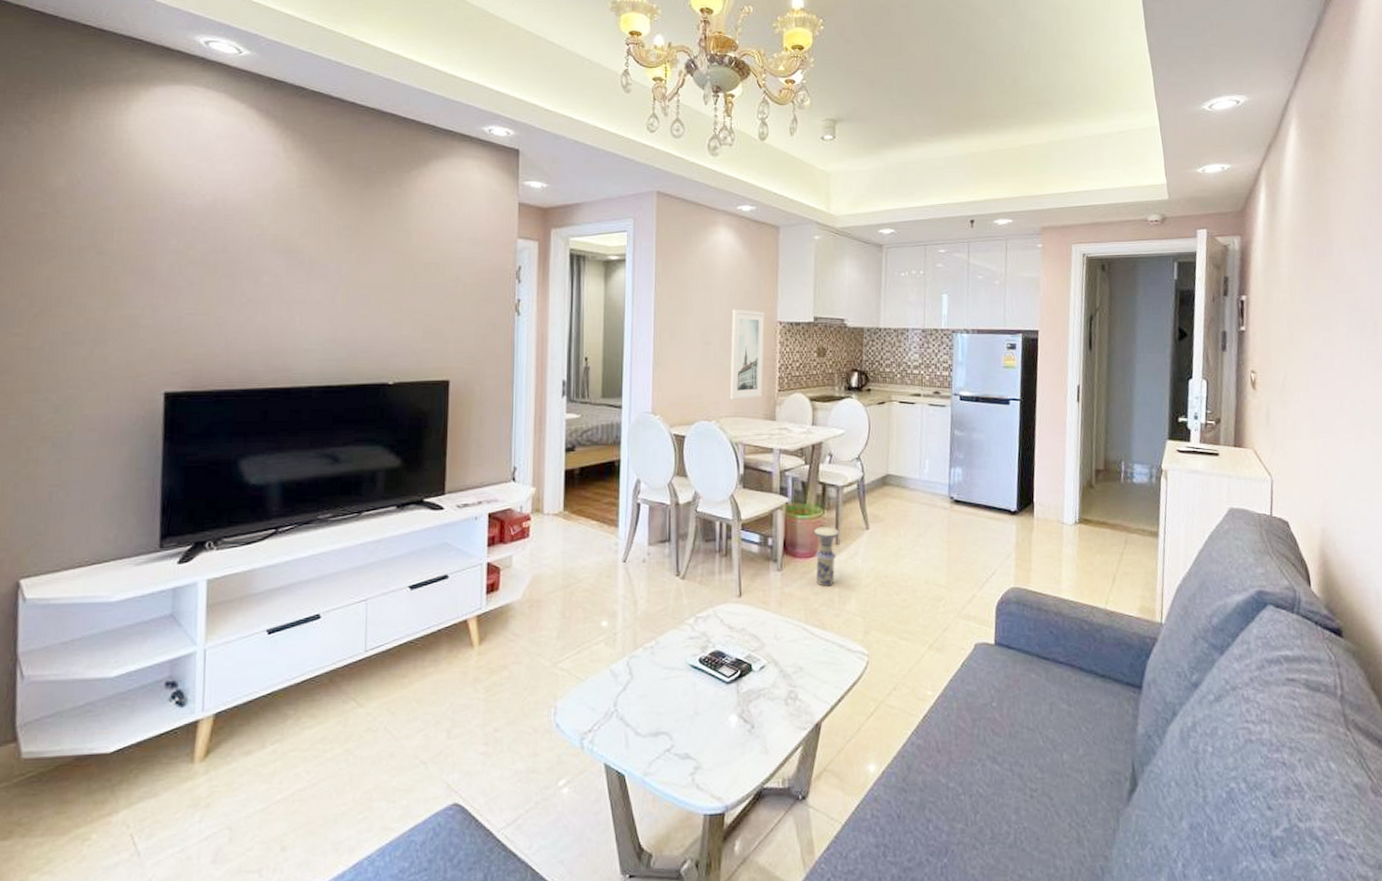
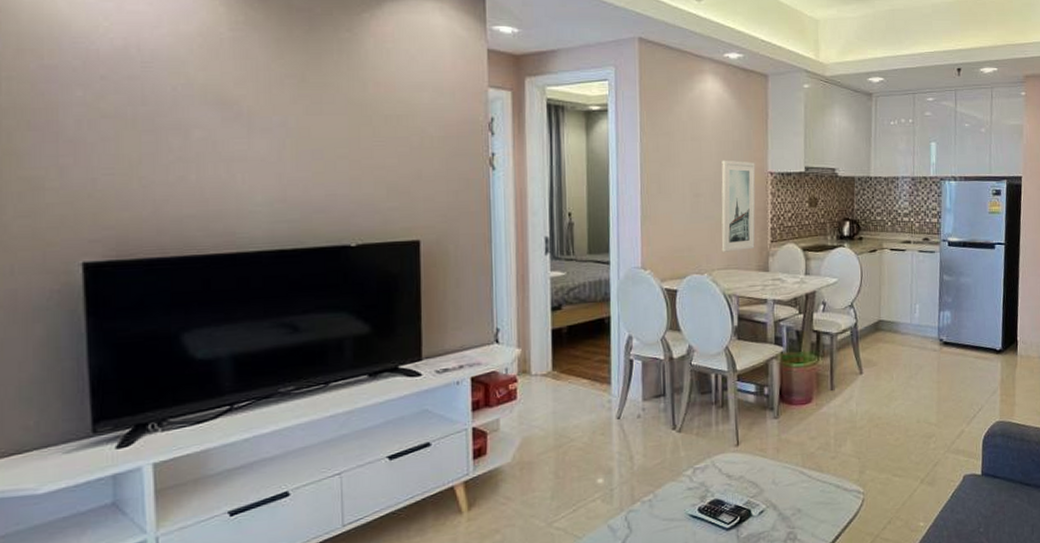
vase: present [814,526,840,587] -> none [809,373,835,431]

